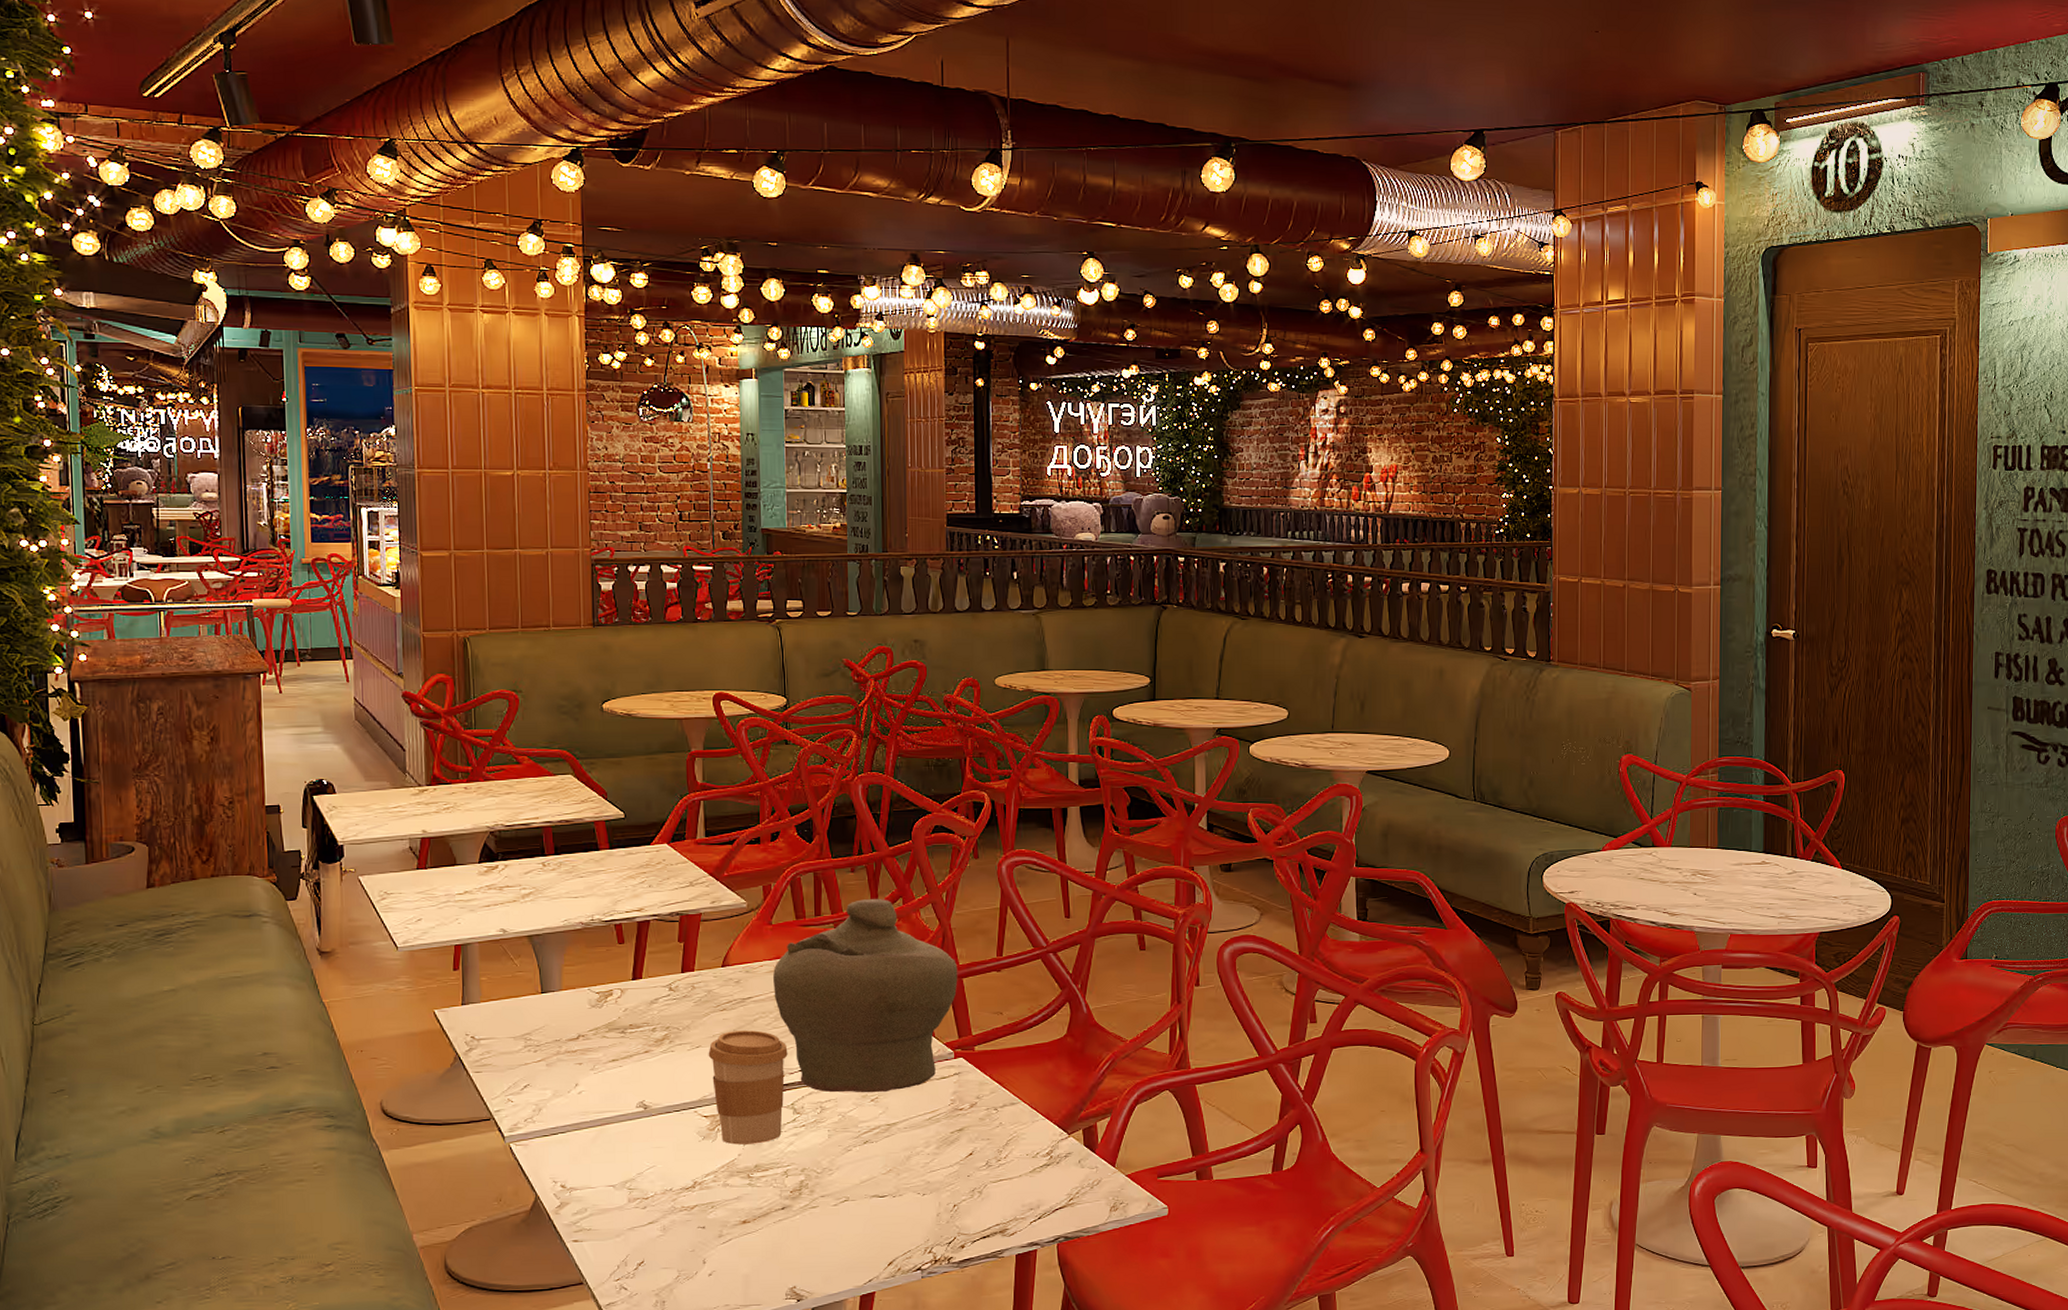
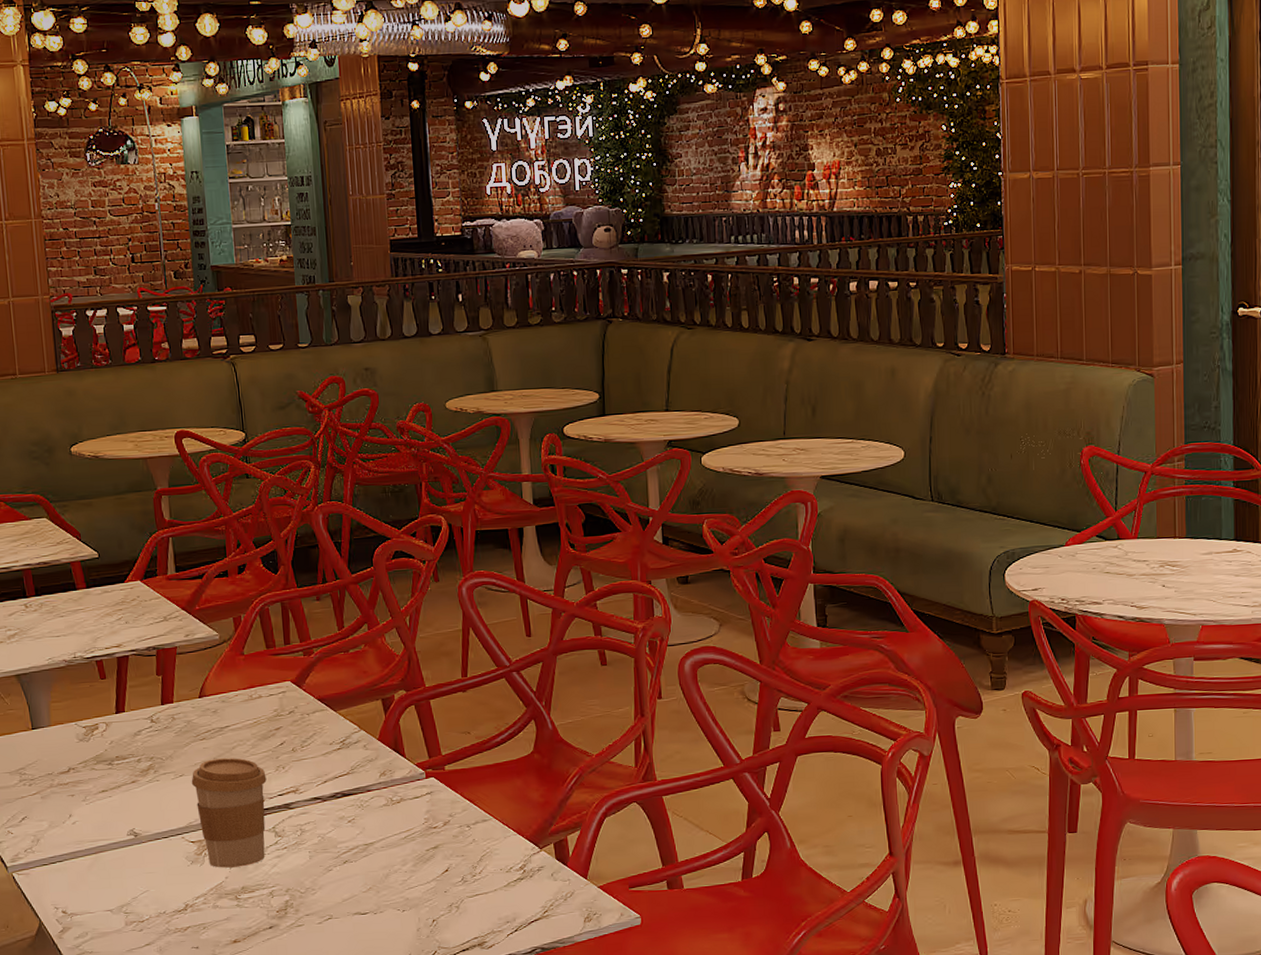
jar: present [773,898,958,1093] -> none [248,625,426,815]

